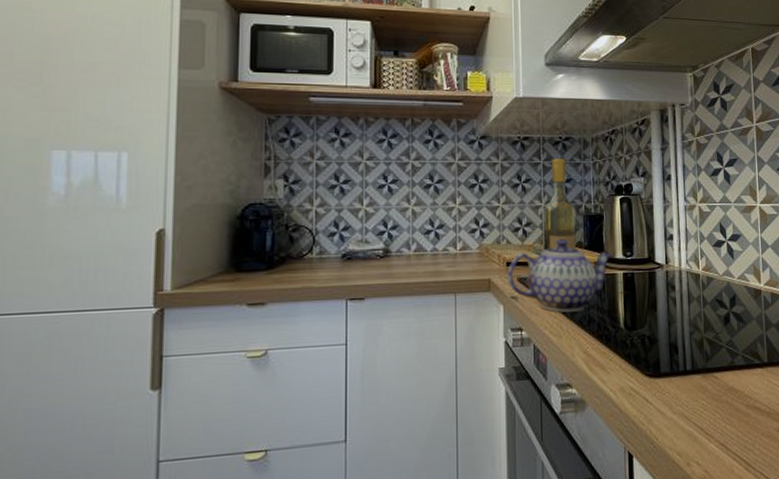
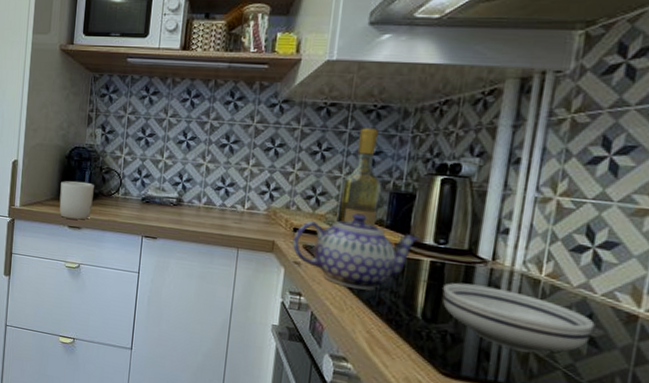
mug: none [232,245,281,295] -> present [59,180,95,220]
bowl: none [636,287,738,339] -> present [442,282,595,352]

